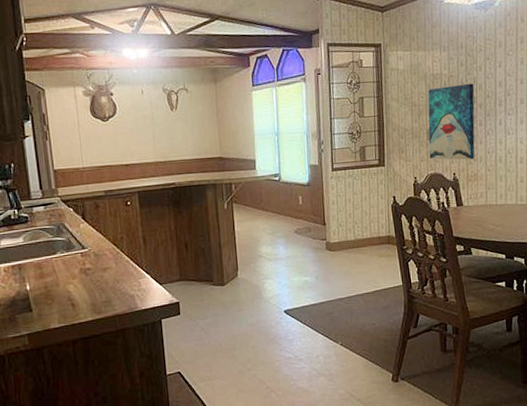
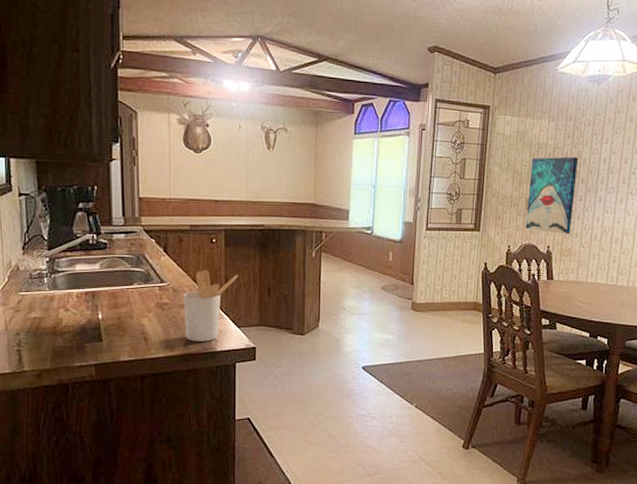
utensil holder: none [104,232,155,303] -> present [183,269,238,342]

